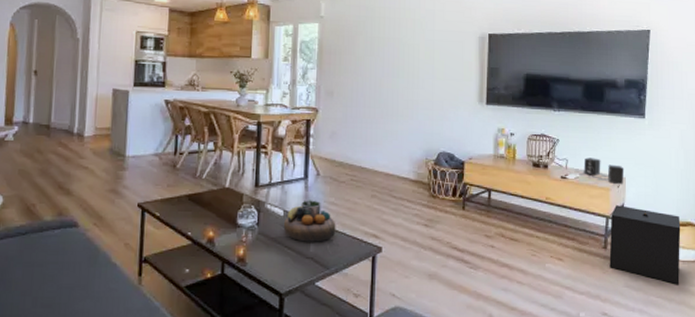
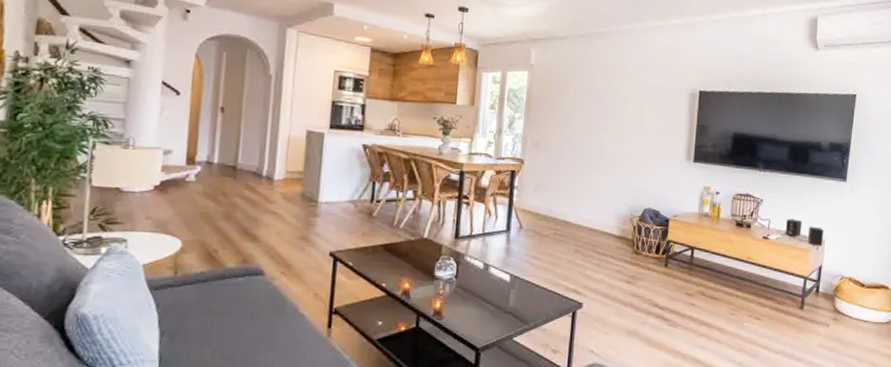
decorative bowl: present [284,200,336,242] -> none [483,253,537,297]
subwoofer: present [609,205,681,285] -> none [805,266,874,346]

